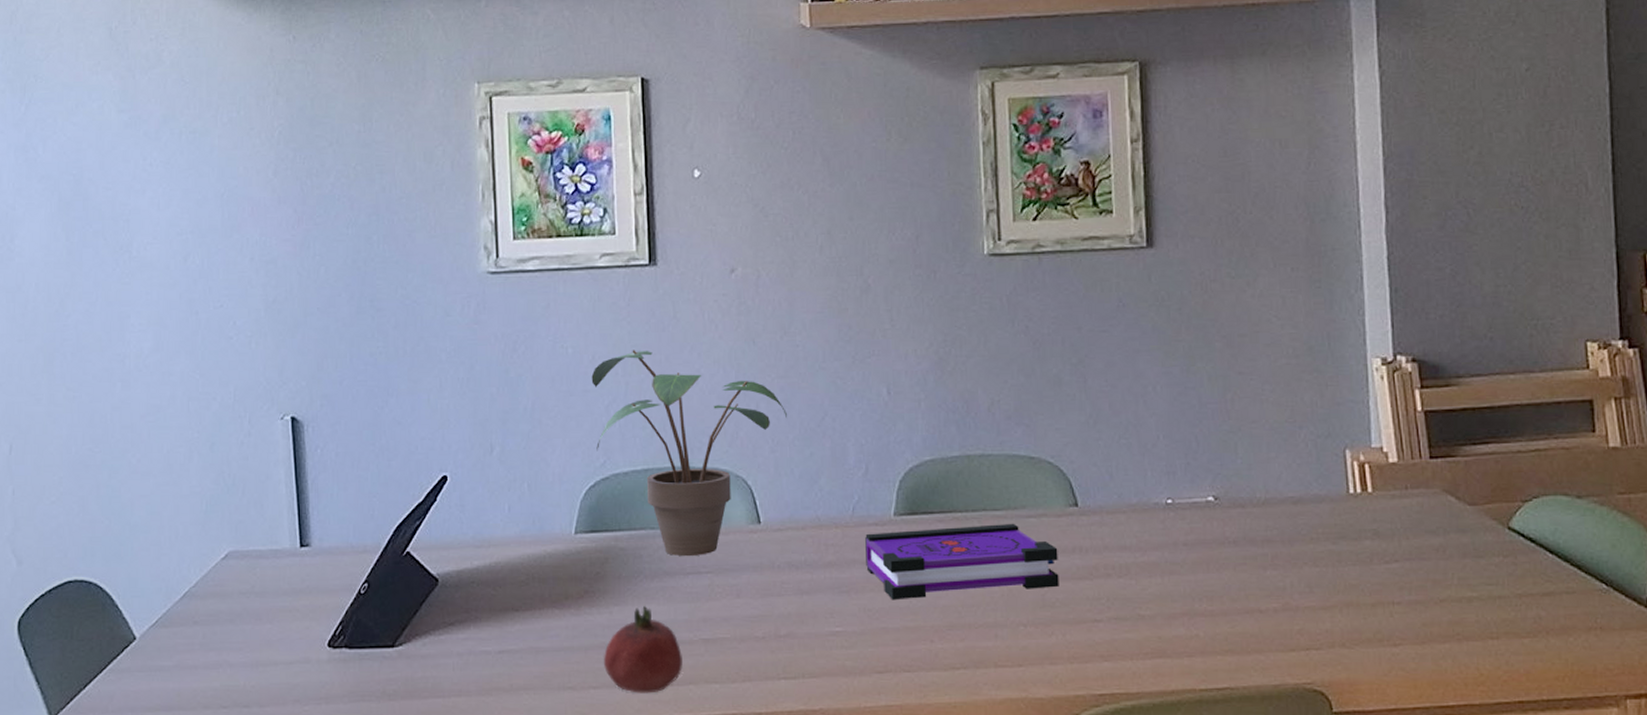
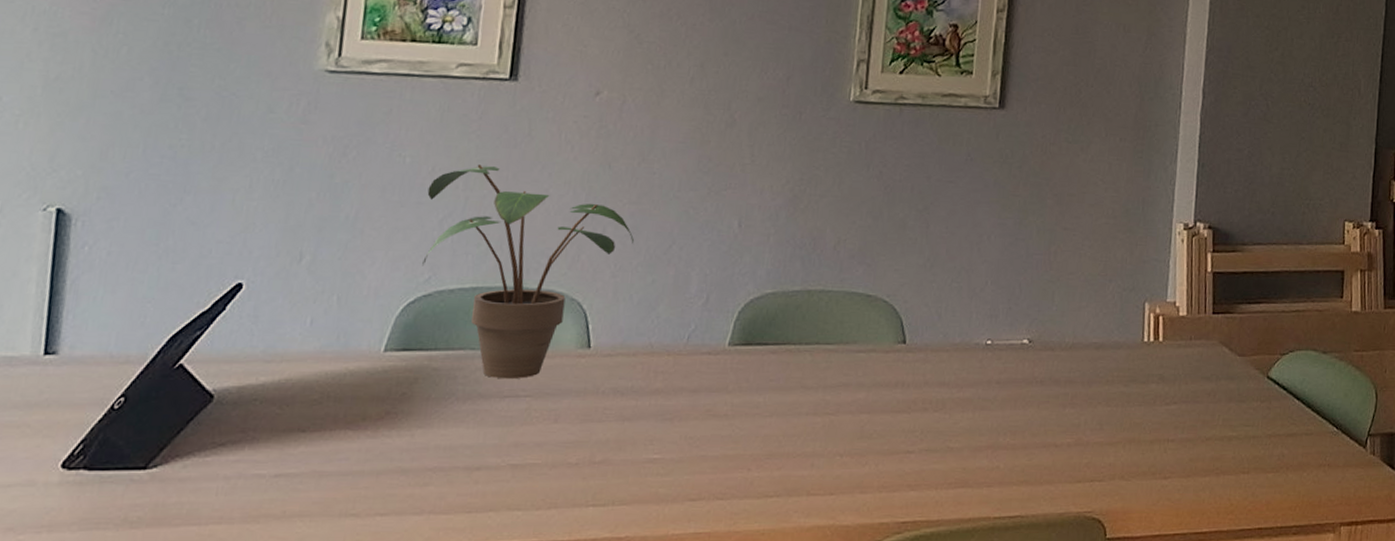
fruit: present [603,605,682,693] -> none [395,428,486,521]
board game: present [865,523,1059,600] -> none [693,357,882,429]

